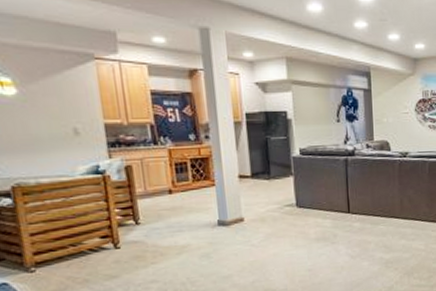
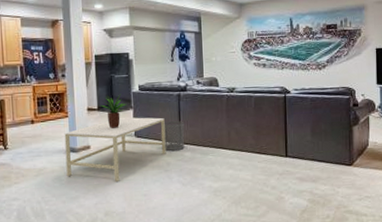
coffee table: none [211,184,333,257] -> present [64,117,166,182]
potted plant: none [254,158,286,198] -> present [100,94,127,128]
waste bin: none [329,188,353,221] -> present [164,121,185,151]

